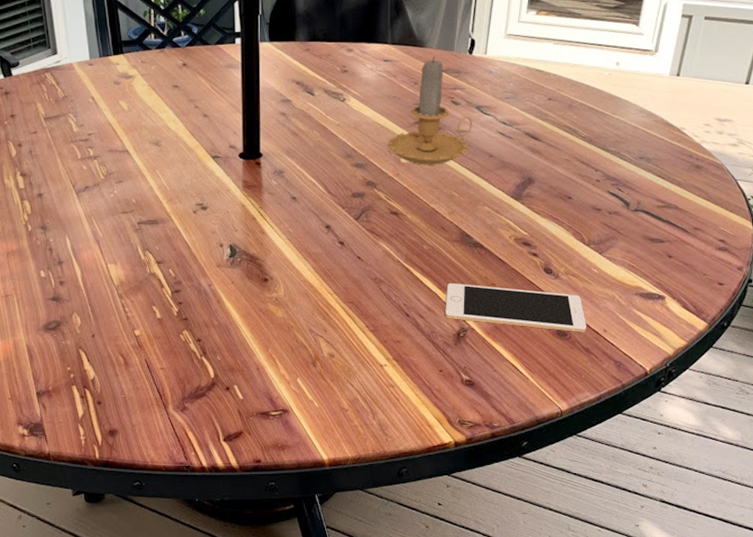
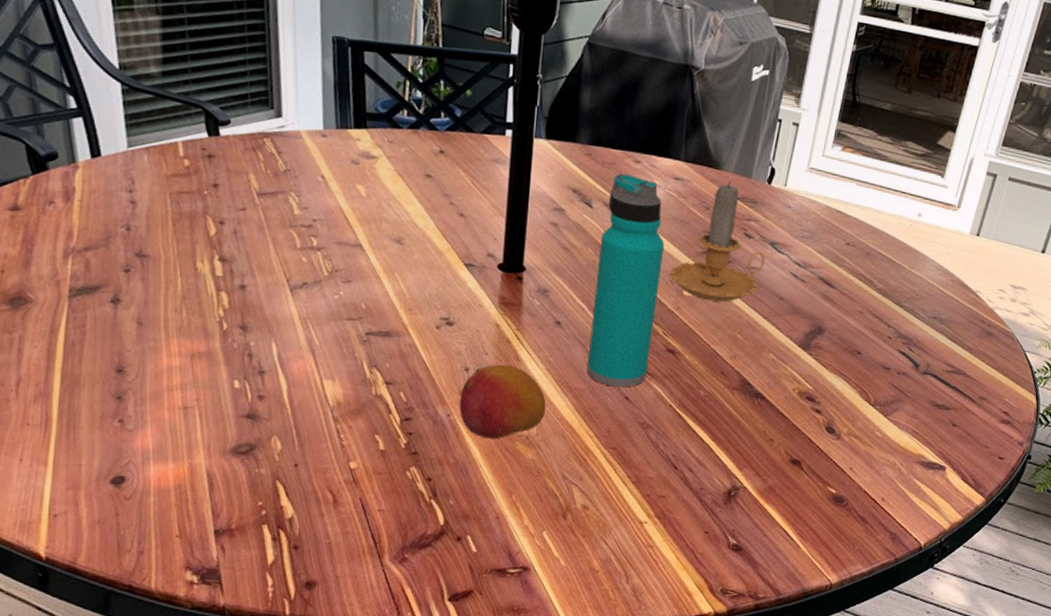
fruit: none [217,238,290,302] -> present [459,364,547,439]
water bottle: none [322,62,381,249] -> present [587,173,665,388]
cell phone: present [445,283,586,333] -> none [717,435,865,500]

